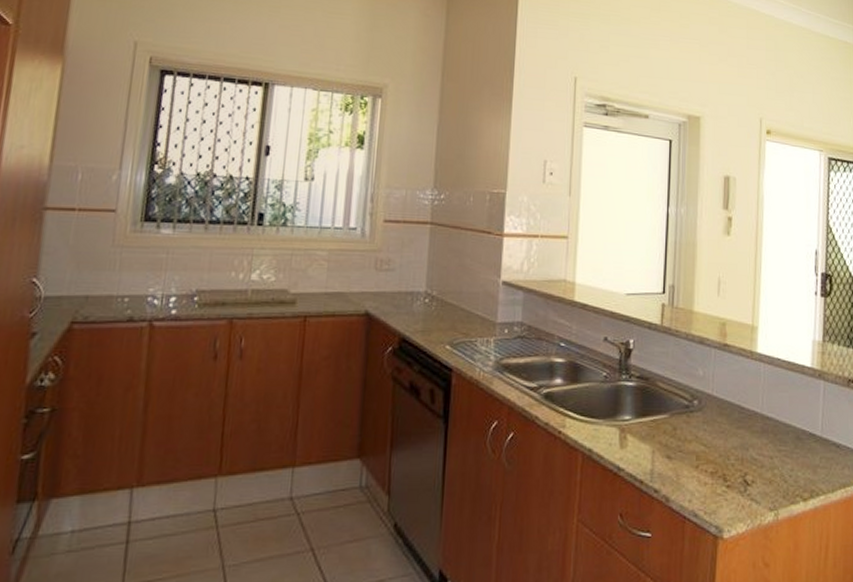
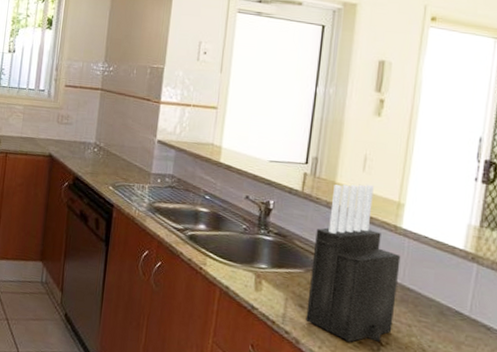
knife block: none [674,309,758,488] -> present [306,184,401,342]

